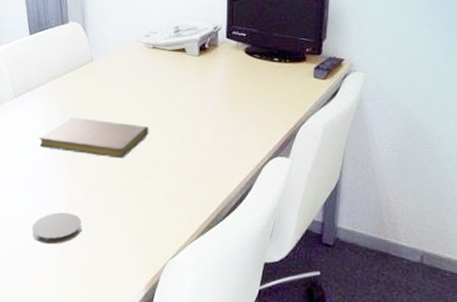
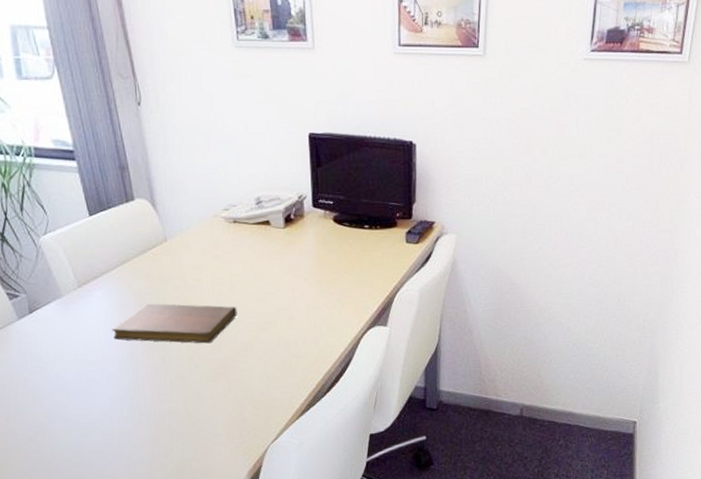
coaster: present [32,212,82,245] -> none [114,407,172,444]

